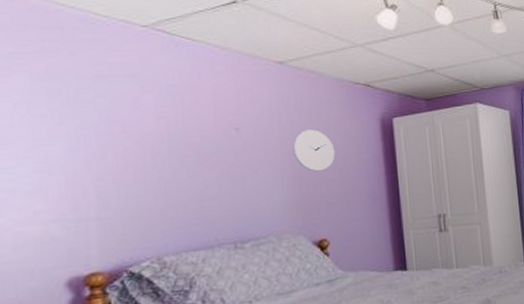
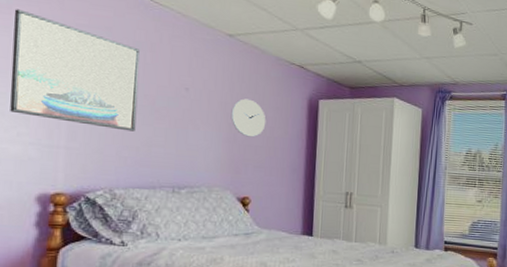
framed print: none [15,69,181,189] -> present [10,9,140,132]

